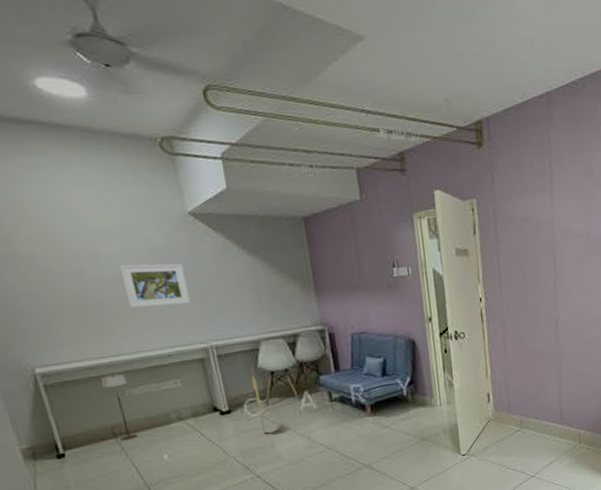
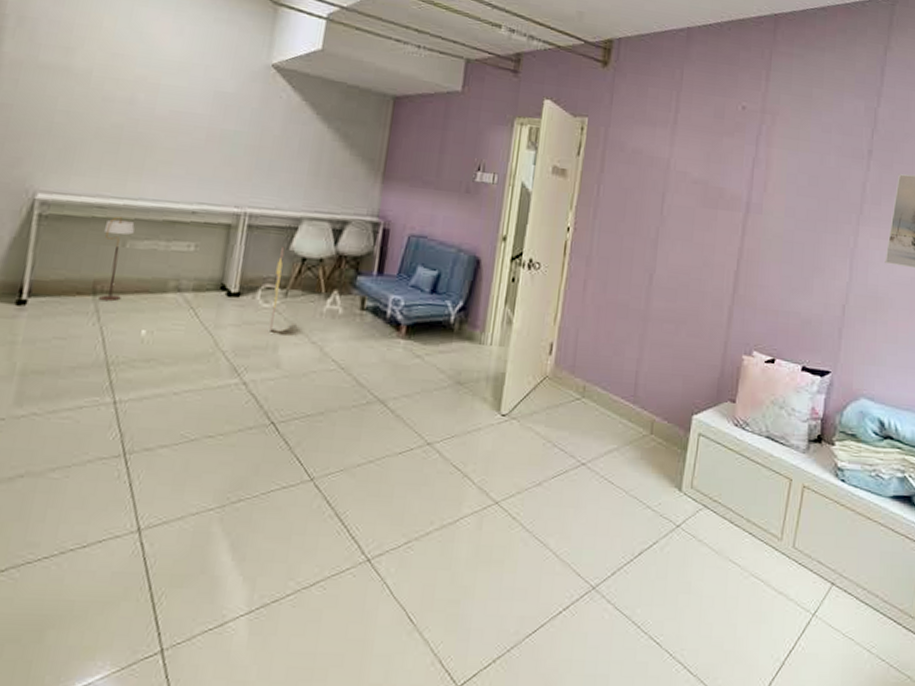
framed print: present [120,263,191,309] -> none [171,103,247,160]

